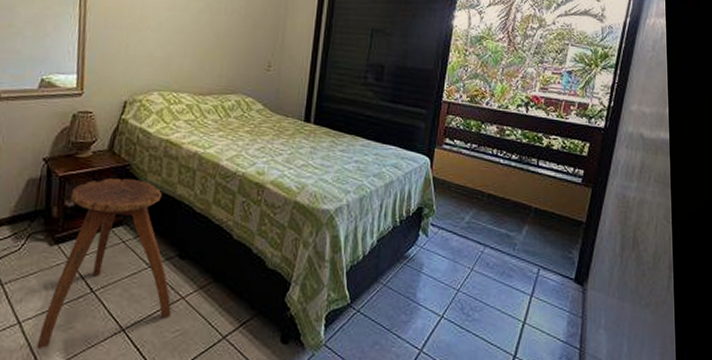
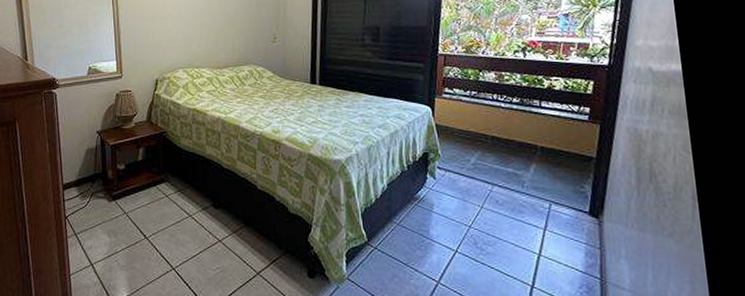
stool: present [36,178,171,350] -> none [107,143,211,286]

